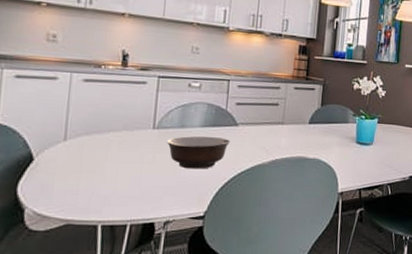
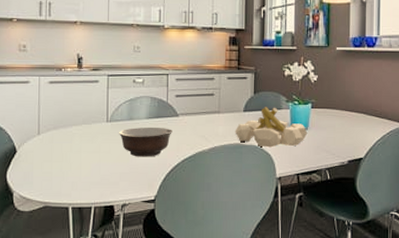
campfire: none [298,120,373,162] -> present [235,107,308,148]

